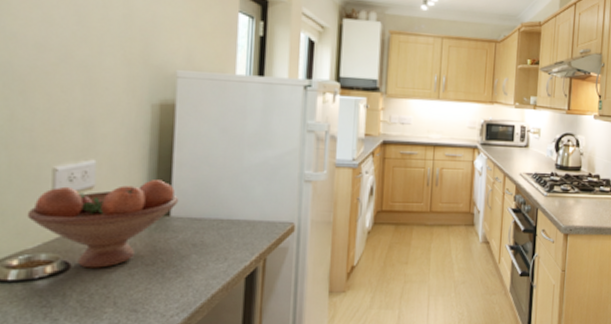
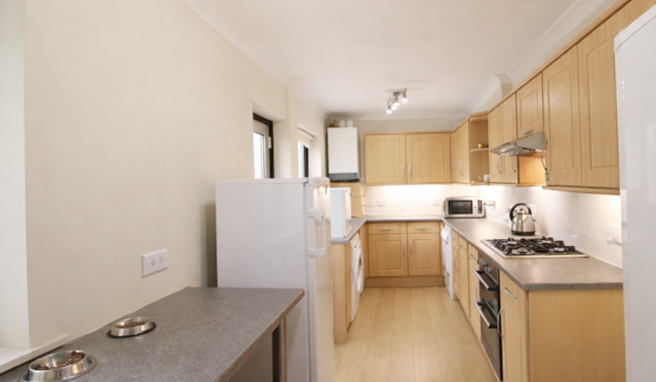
fruit bowl: present [27,180,179,268] -> none [127,261,223,327]

